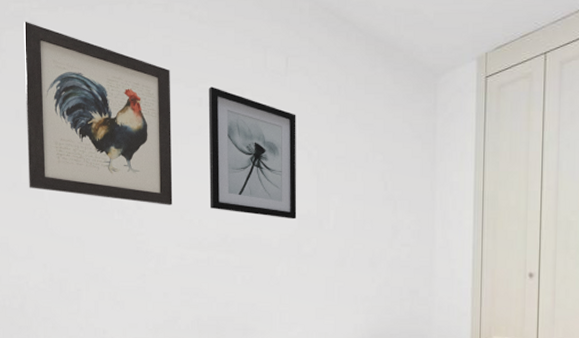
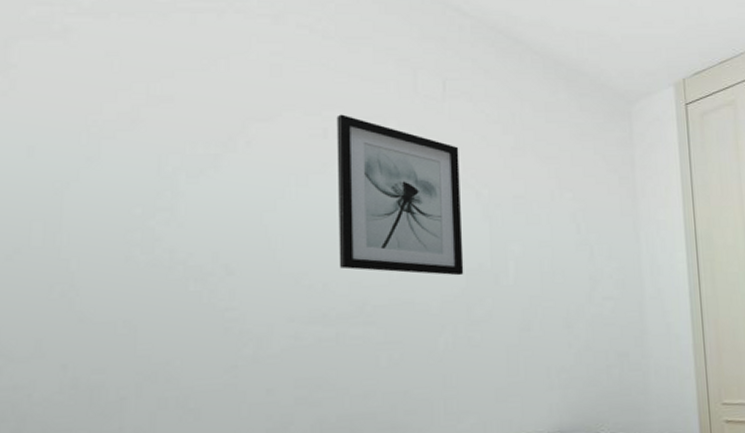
wall art: present [23,21,173,205] -> none [43,29,283,268]

